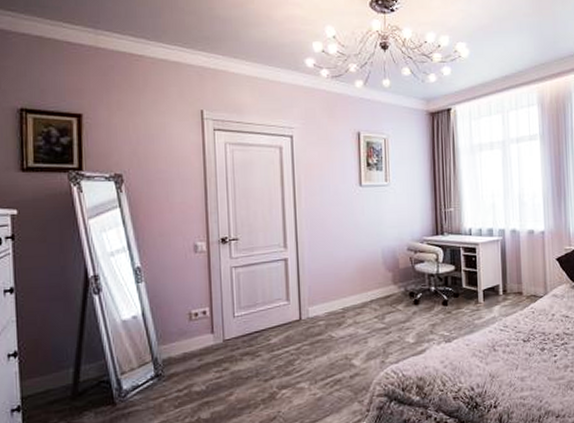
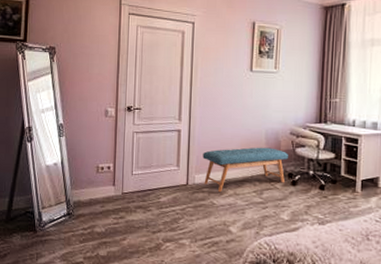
bench: none [315,267,408,324] -> present [202,147,288,193]

